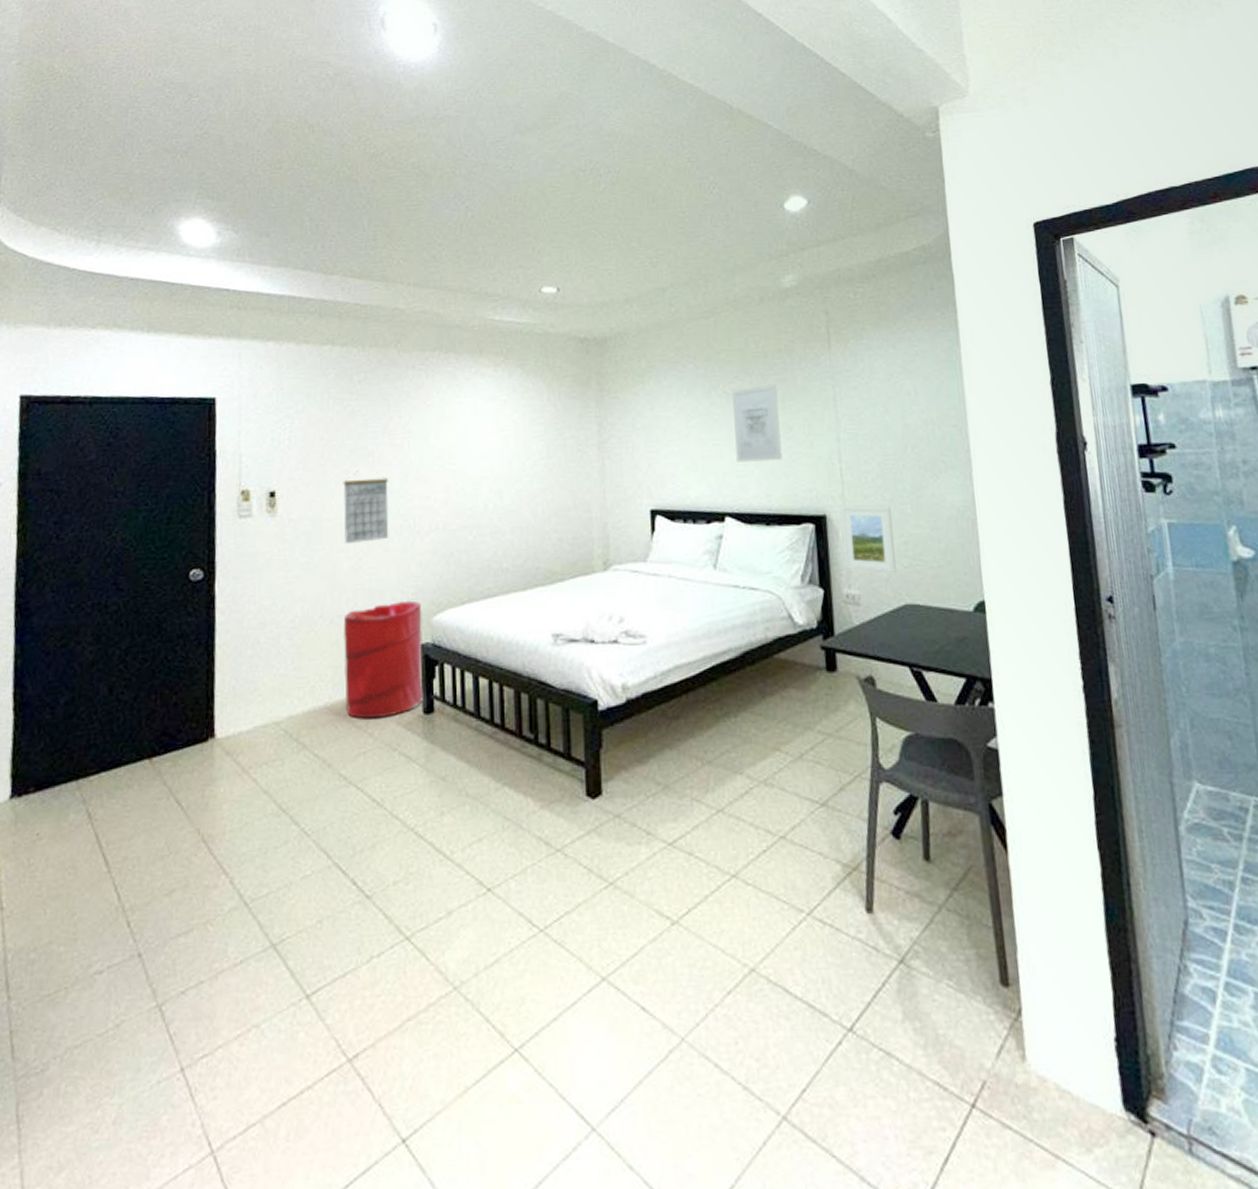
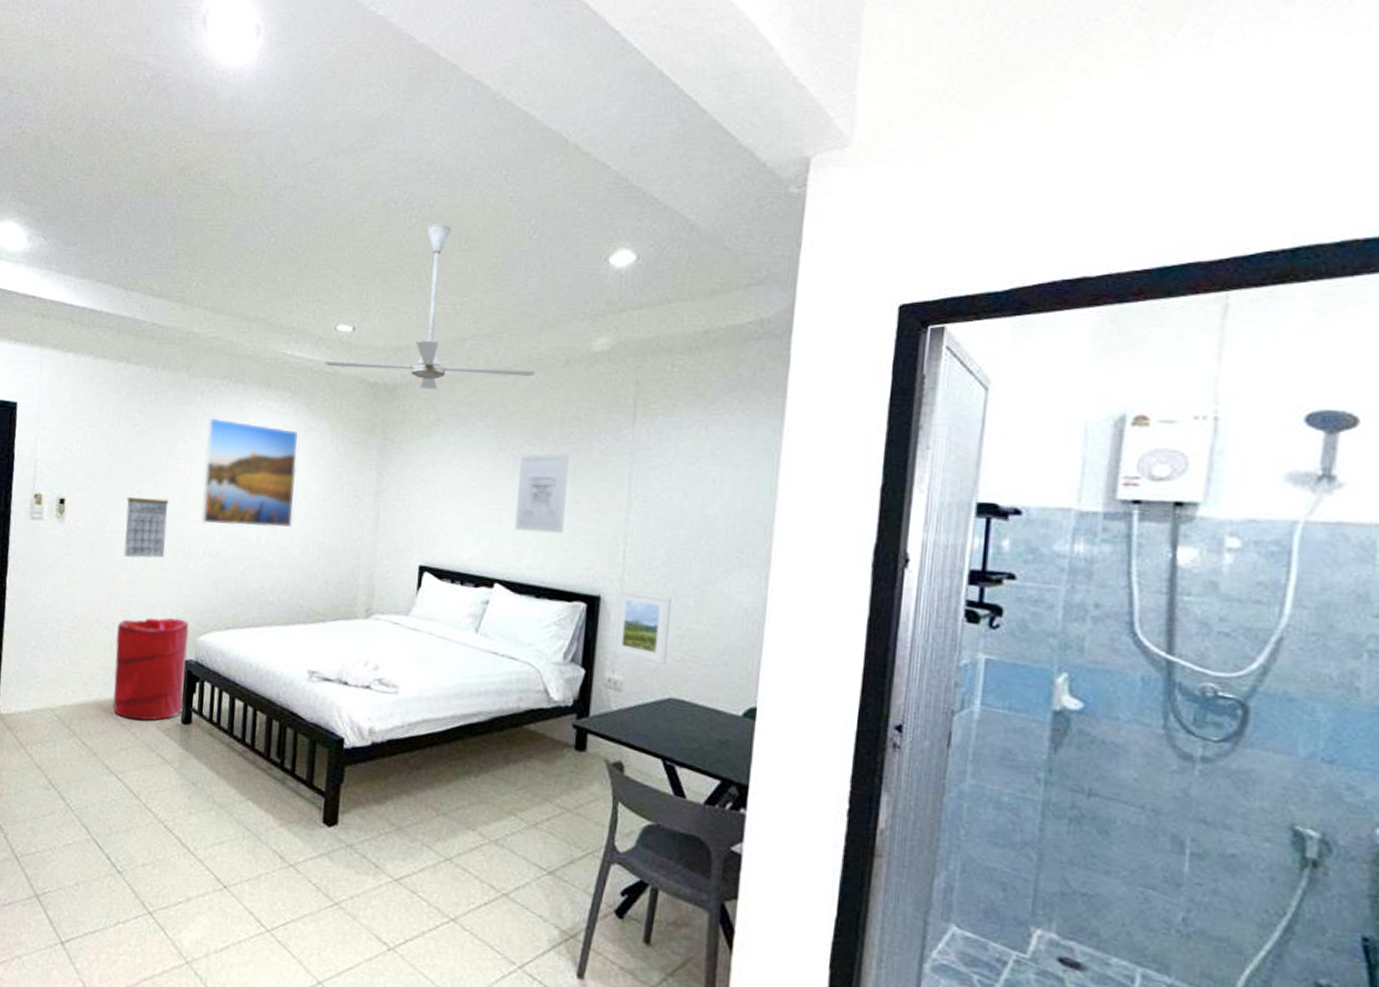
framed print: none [422,389,519,497] -> present [201,418,299,528]
ceiling fan: none [534,186,733,339] -> present [325,223,535,390]

